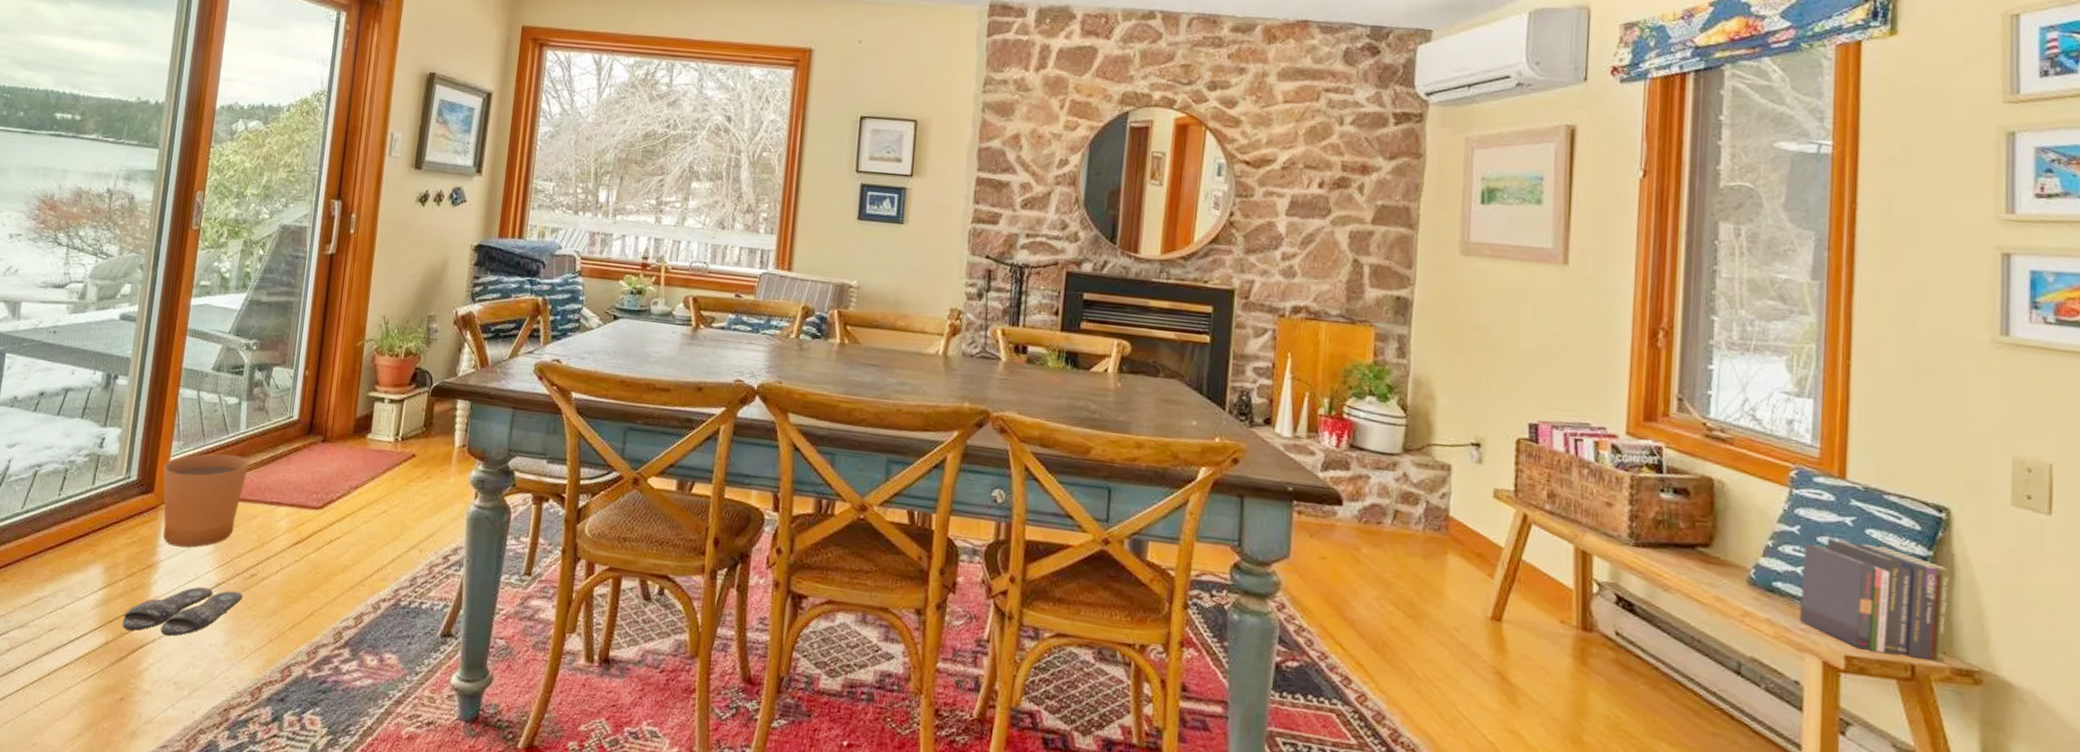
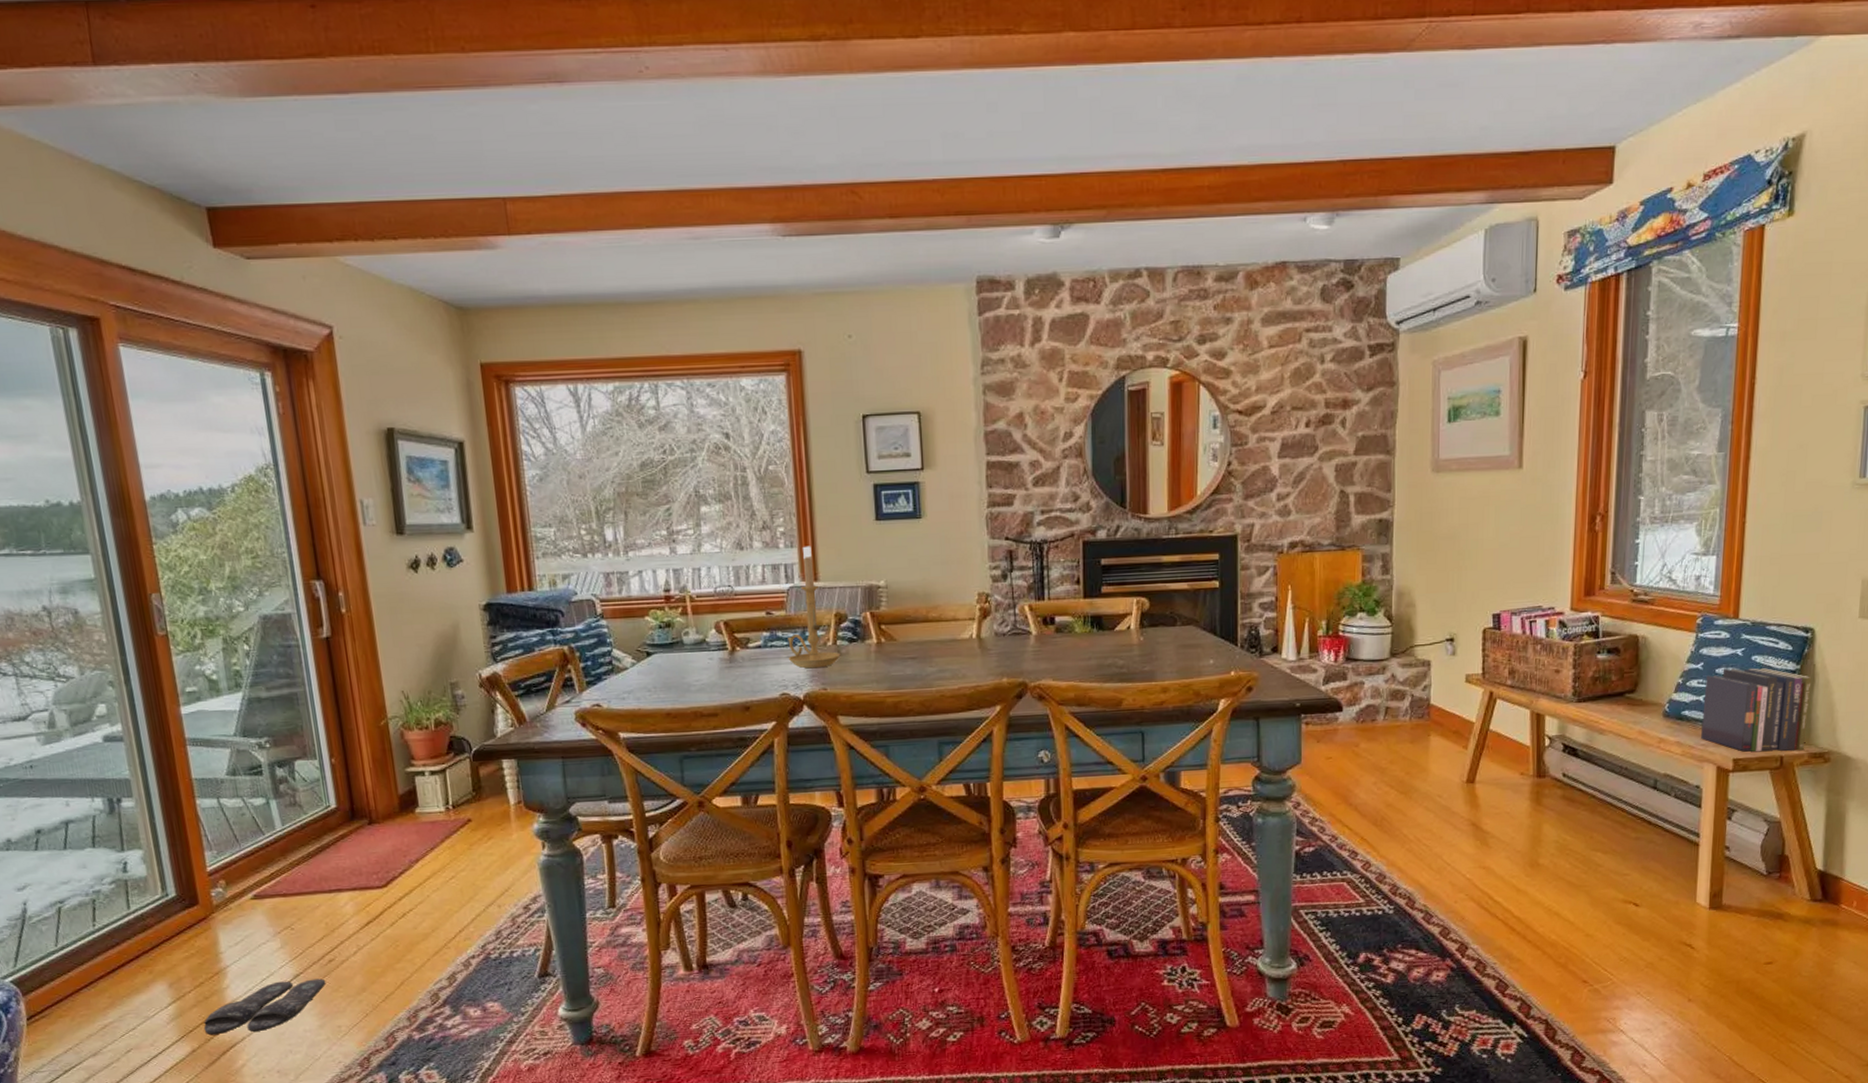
planter: present [162,453,250,548] -> none [201,853,298,950]
candle holder: none [749,234,802,360] -> present [788,546,841,669]

